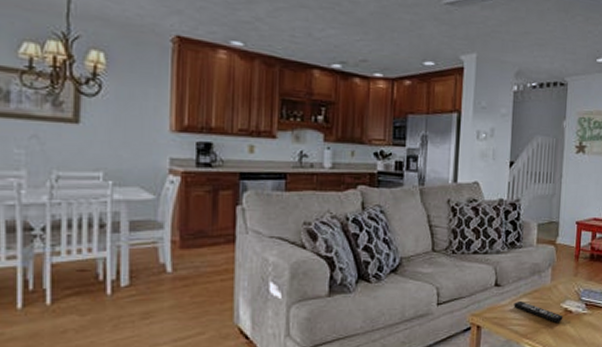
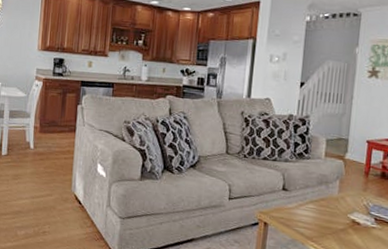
remote control: present [514,301,563,323] -> none [300,206,351,232]

